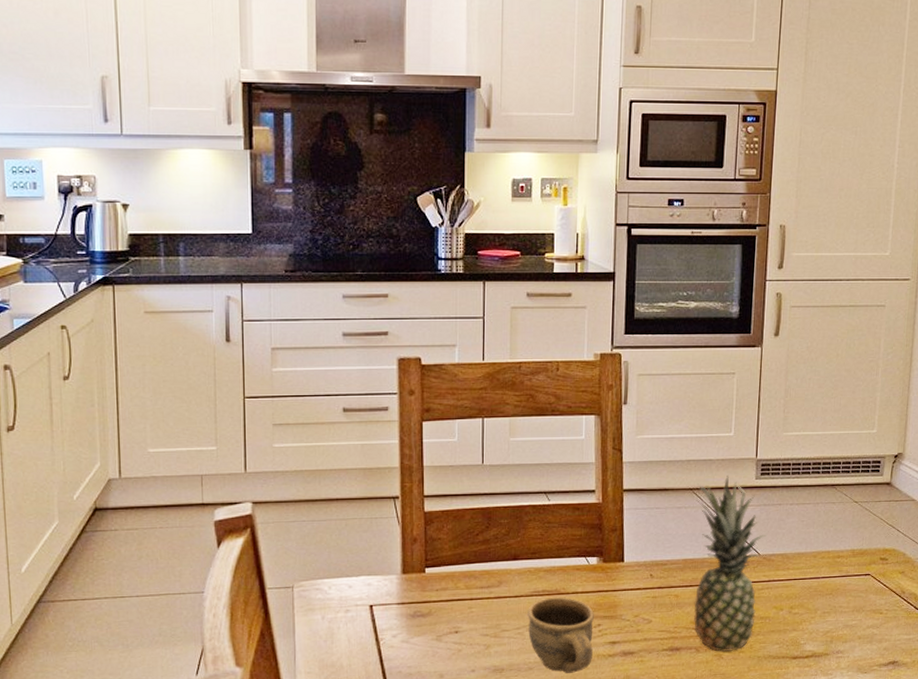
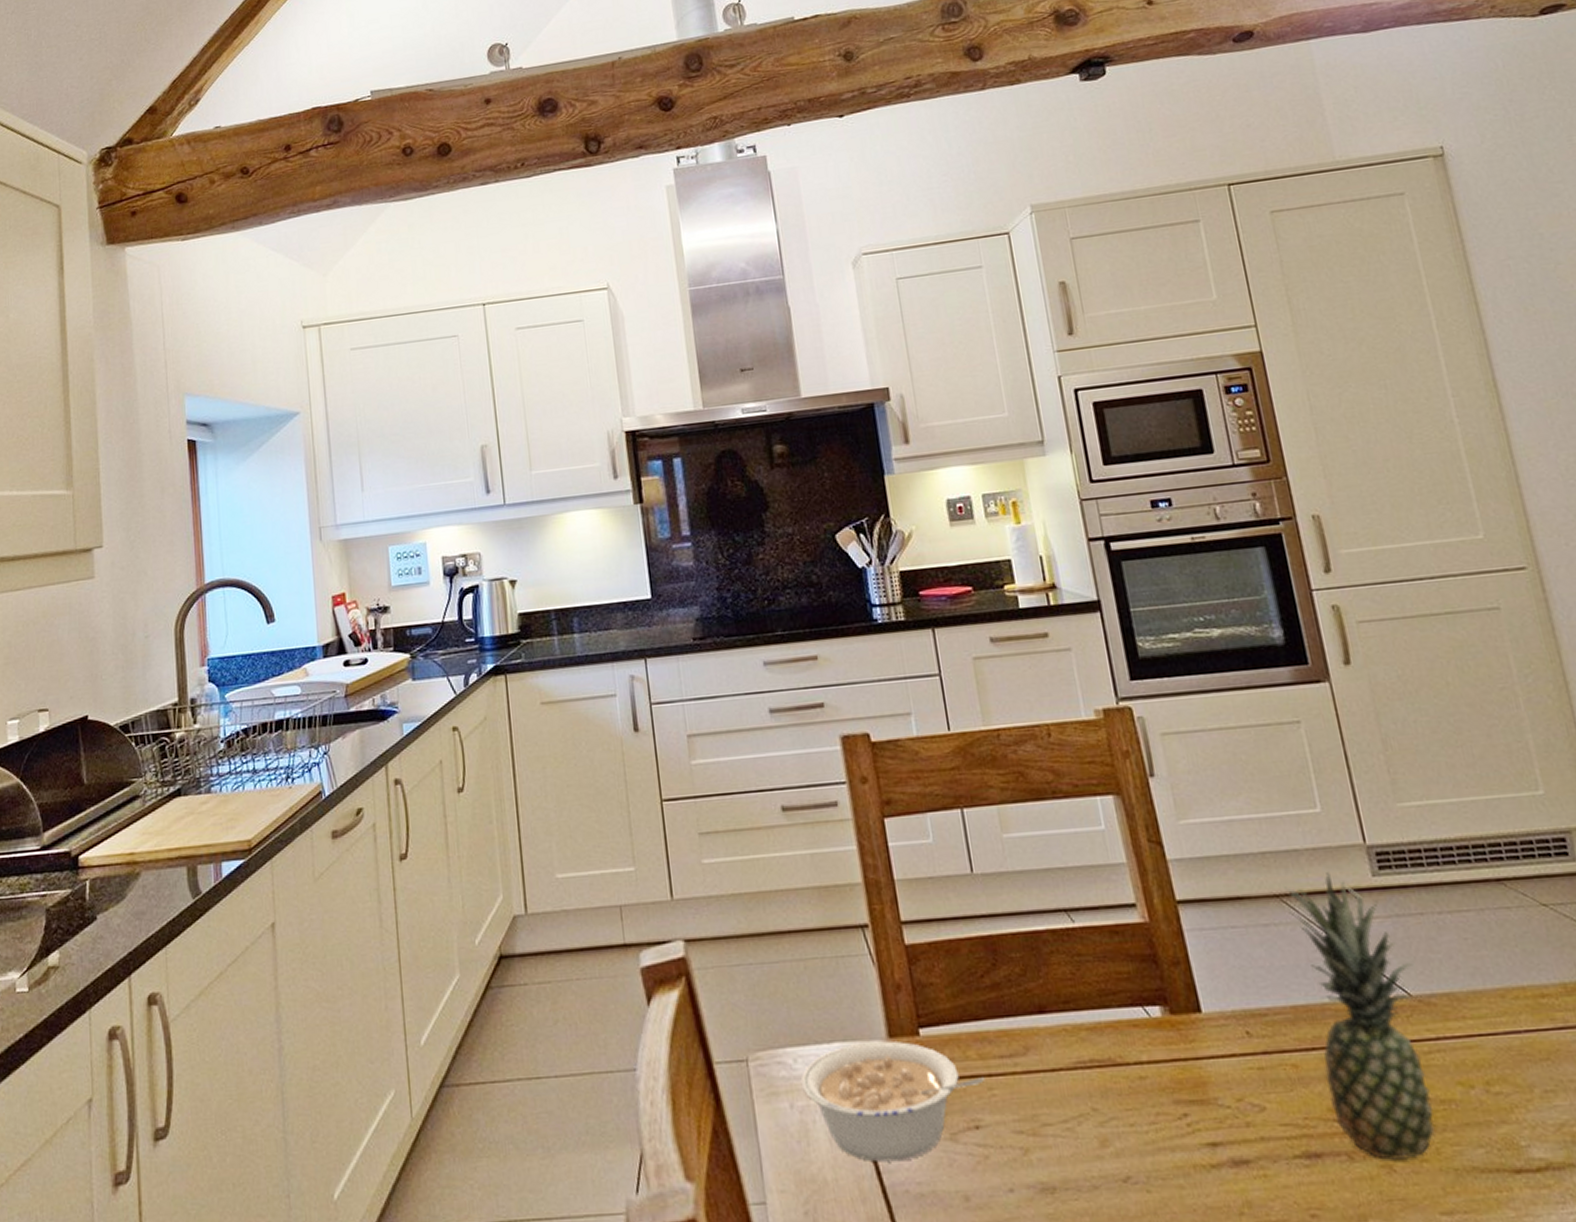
legume: none [332,576,468,654] -> present [801,1040,986,1163]
cup: present [528,597,595,673] -> none [1073,1070,1187,1196]

